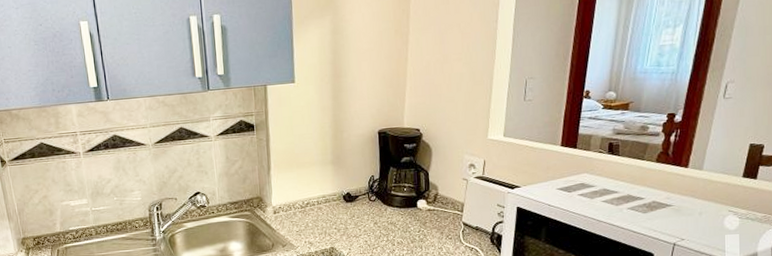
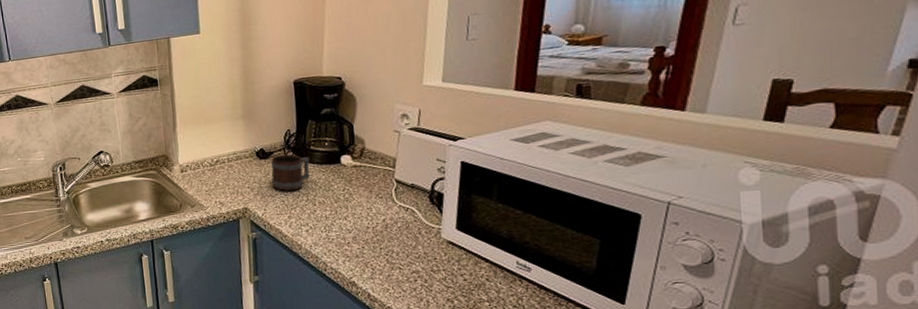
mug: none [356,198,391,233] -> present [270,154,311,192]

